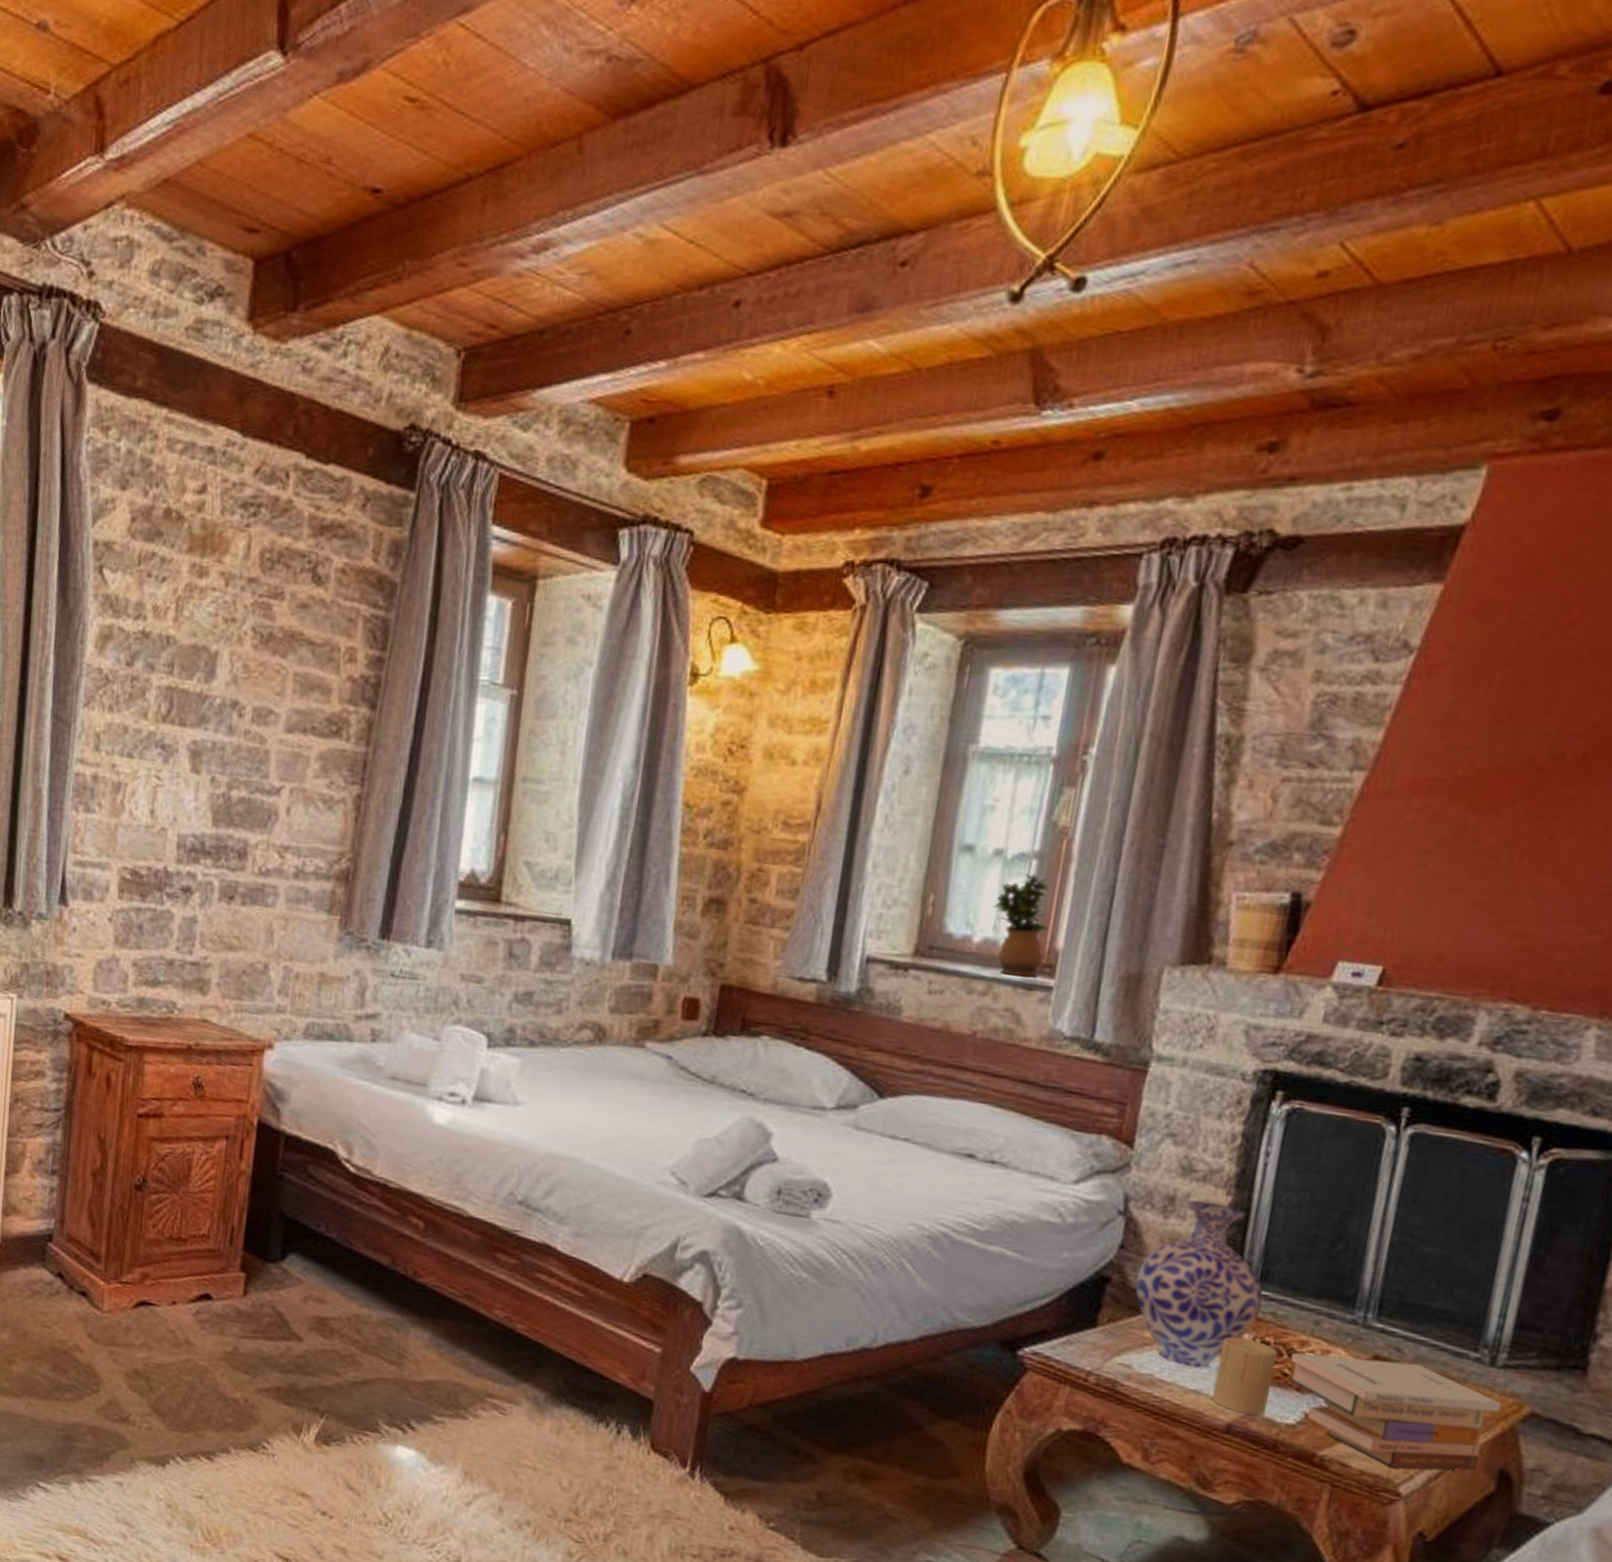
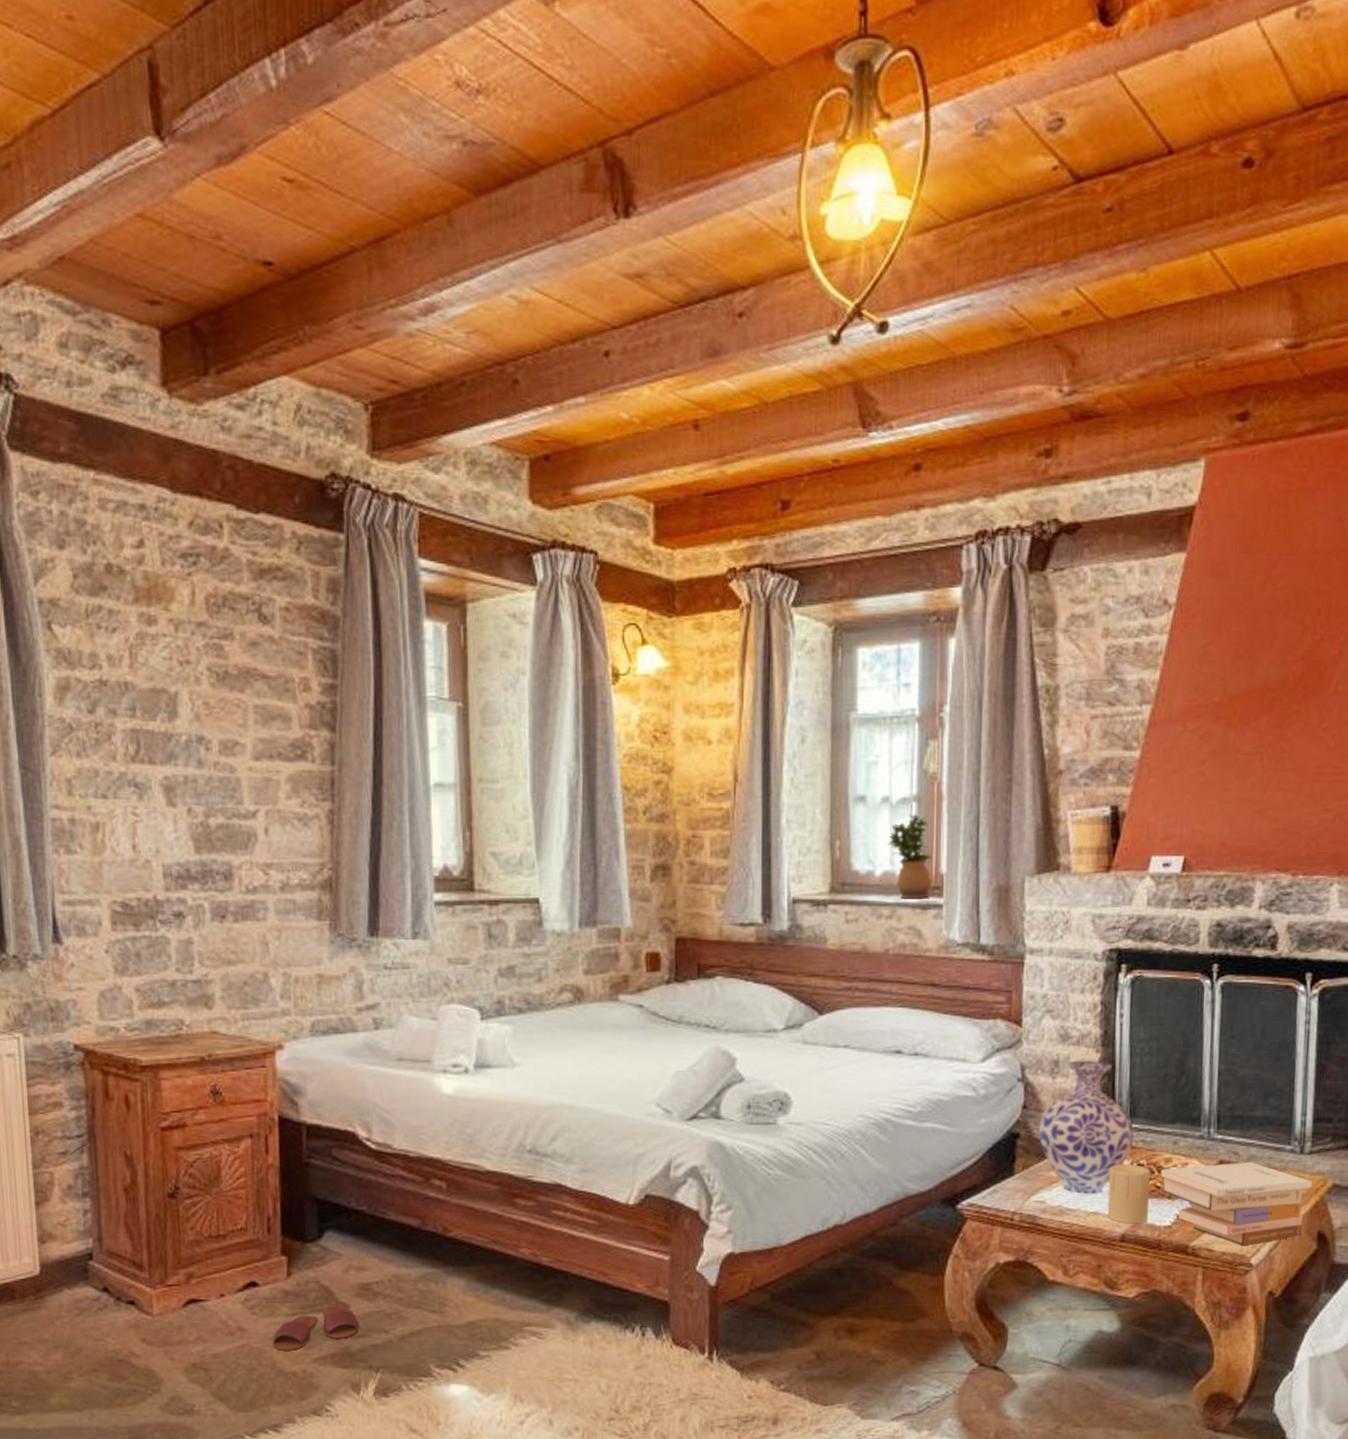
slippers: none [217,1336,310,1376] -> present [272,1306,359,1351]

